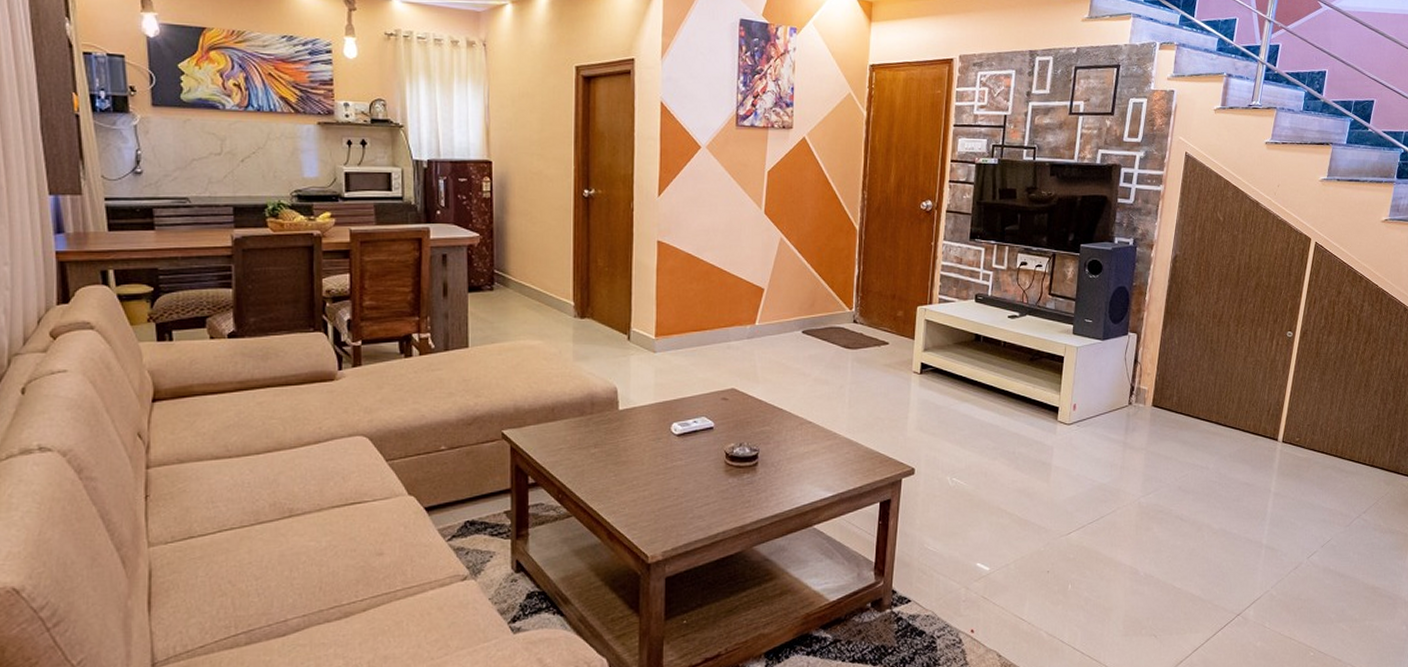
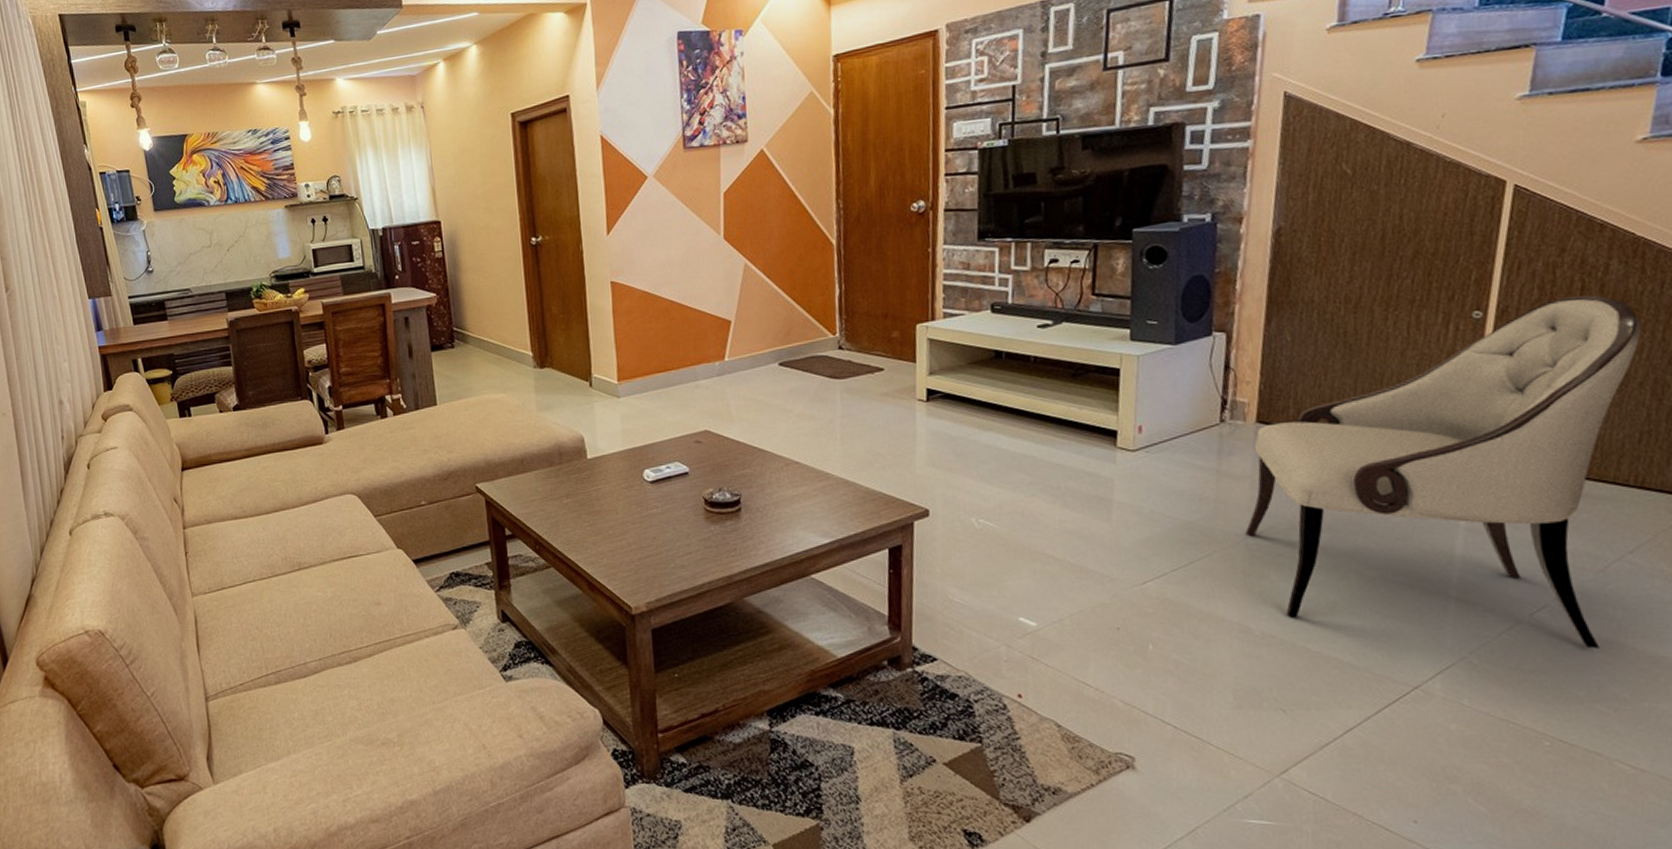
armchair: none [1140,327,1378,583] -> present [1245,295,1642,649]

